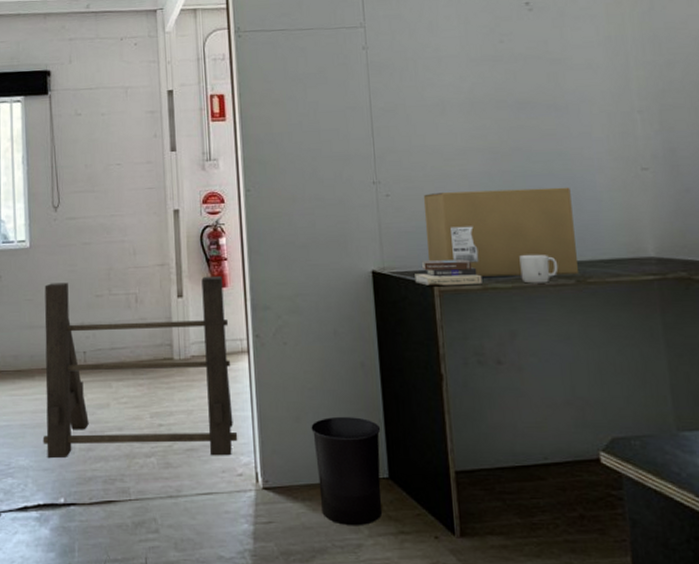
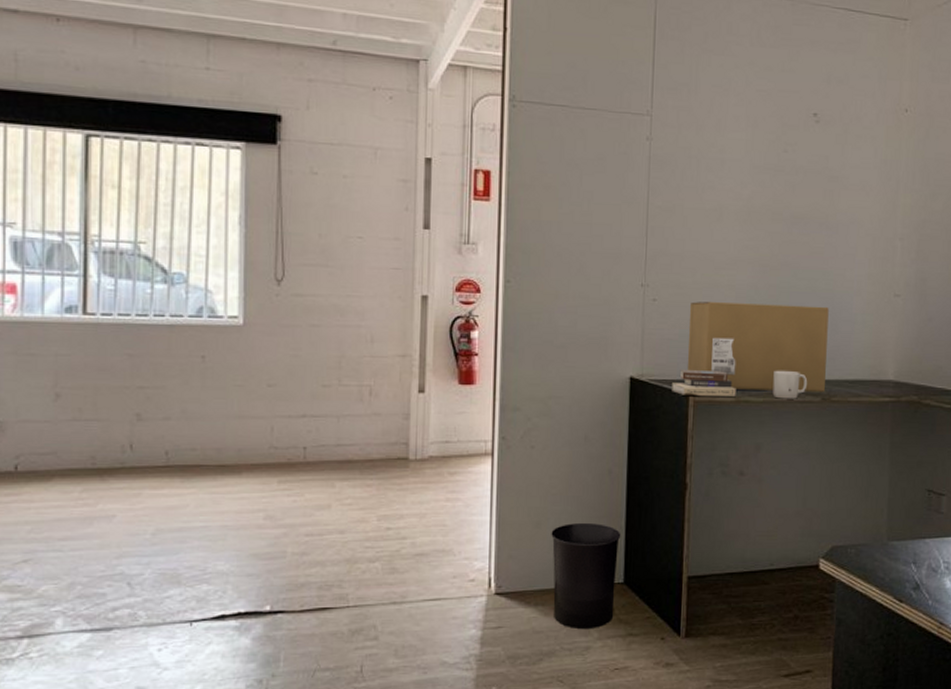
sawhorse: present [42,275,238,457] -> none [248,368,473,562]

